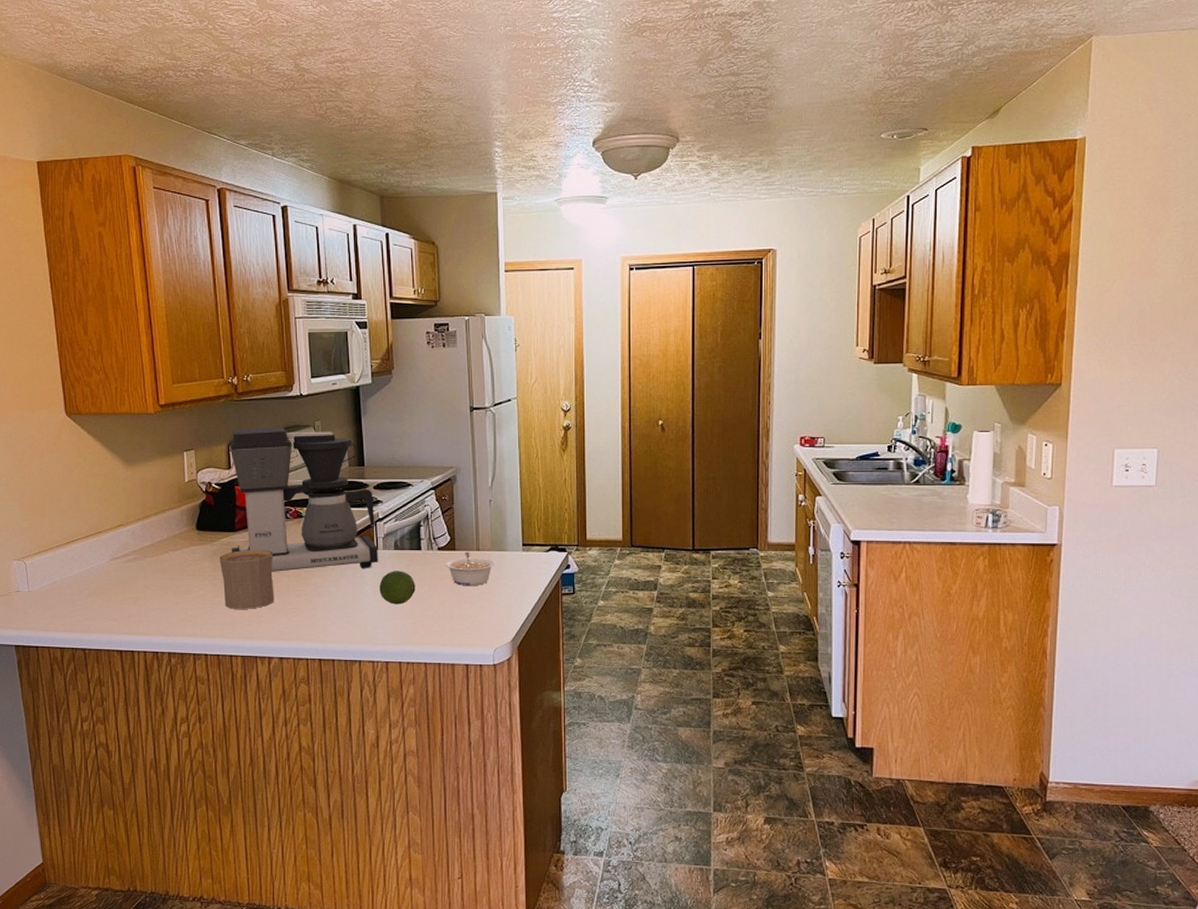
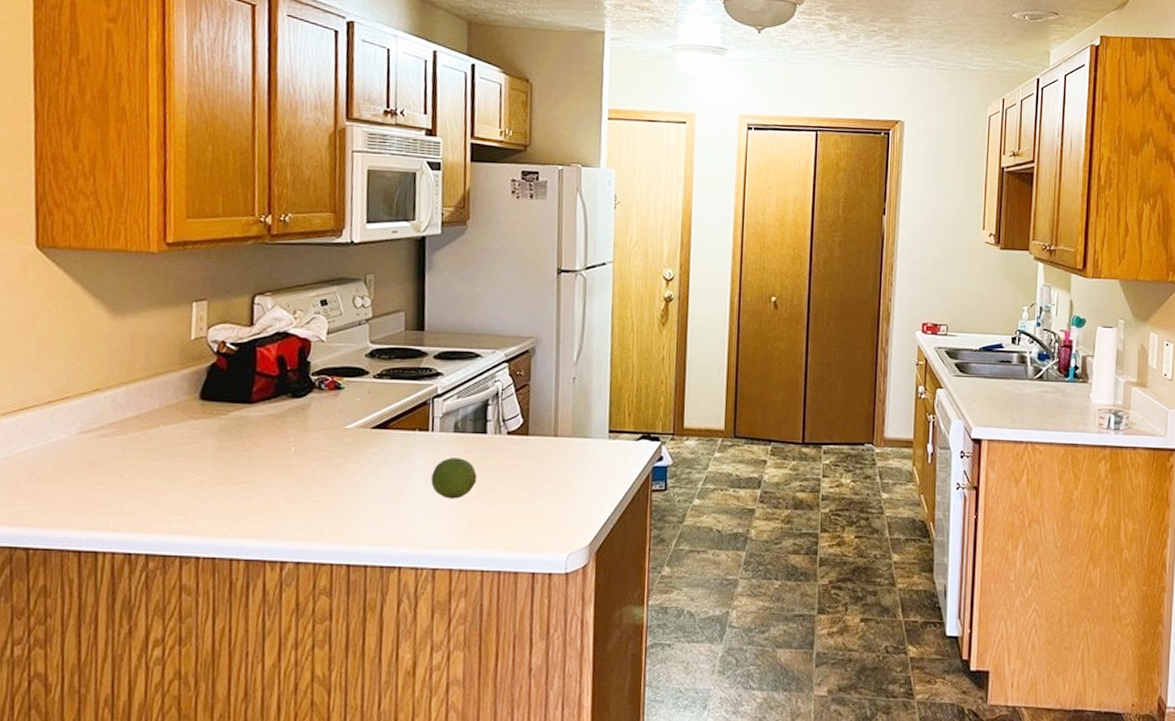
cup: present [219,549,274,609] -> none [227,426,300,501]
coffee maker: present [229,427,378,572] -> none [243,277,433,455]
legume: present [446,551,496,587] -> none [515,437,576,479]

